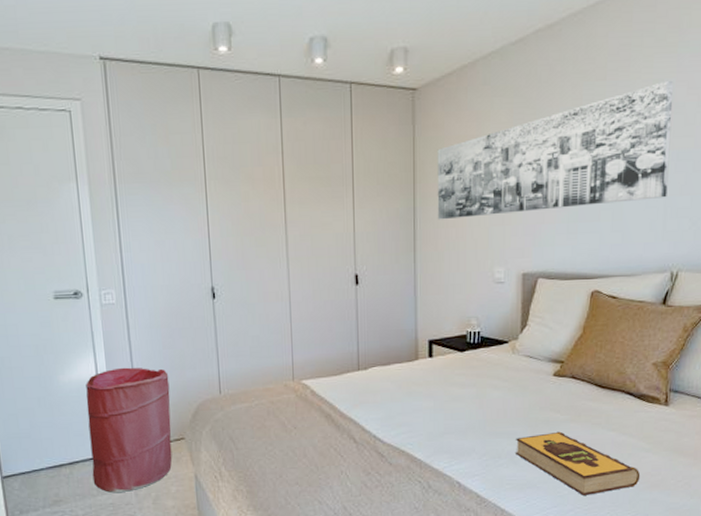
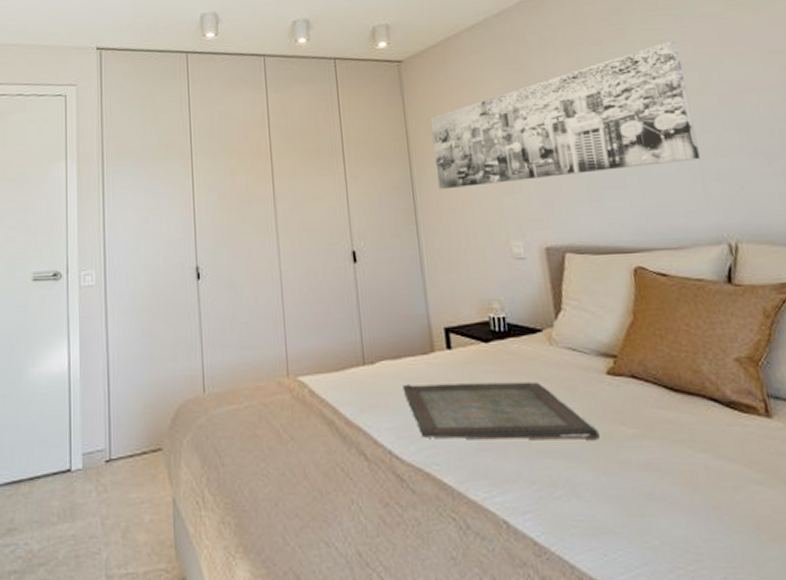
laundry hamper: present [86,367,172,493] -> none [54,359,148,521]
serving tray: none [389,382,539,426] -> present [403,381,600,440]
hardback book: present [516,431,641,495] -> none [573,451,759,548]

